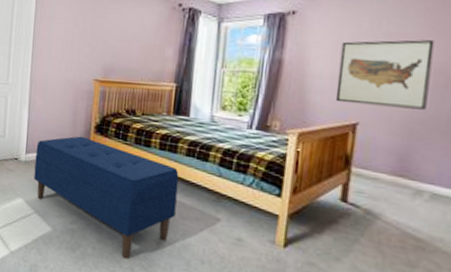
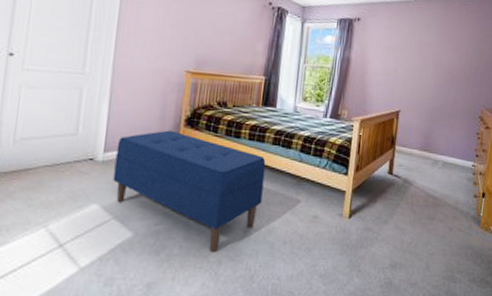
wall art: present [335,40,435,110] -> none [385,46,445,100]

